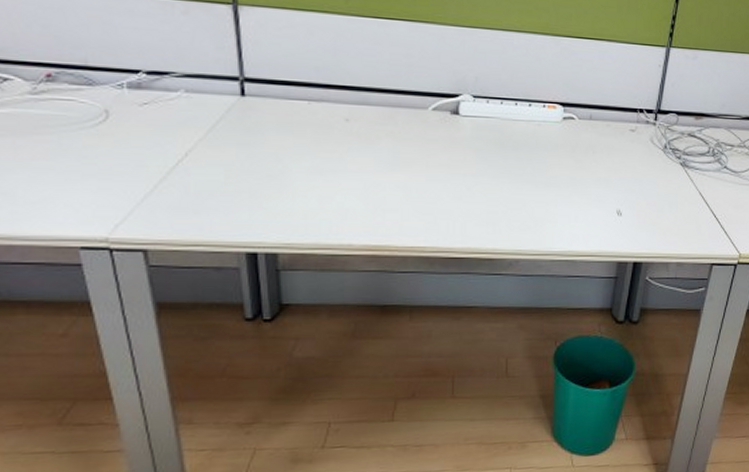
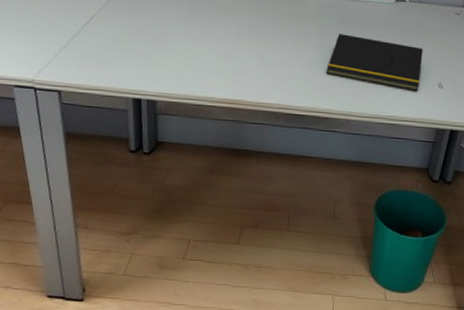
notepad: none [488,159,598,220] -> present [327,33,423,91]

